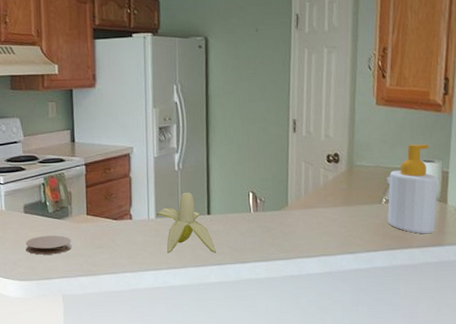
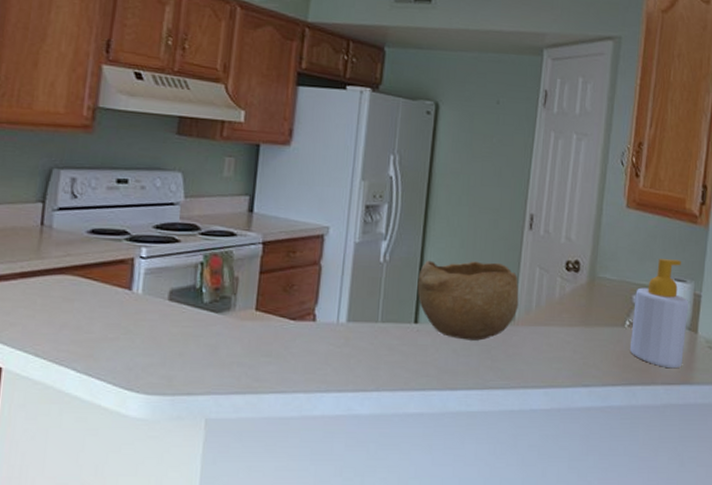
coaster: present [25,235,72,255] -> none [162,333,230,361]
banana: present [156,193,217,253] -> none [348,292,421,374]
bowl: none [206,161,290,225] -> present [417,260,519,341]

